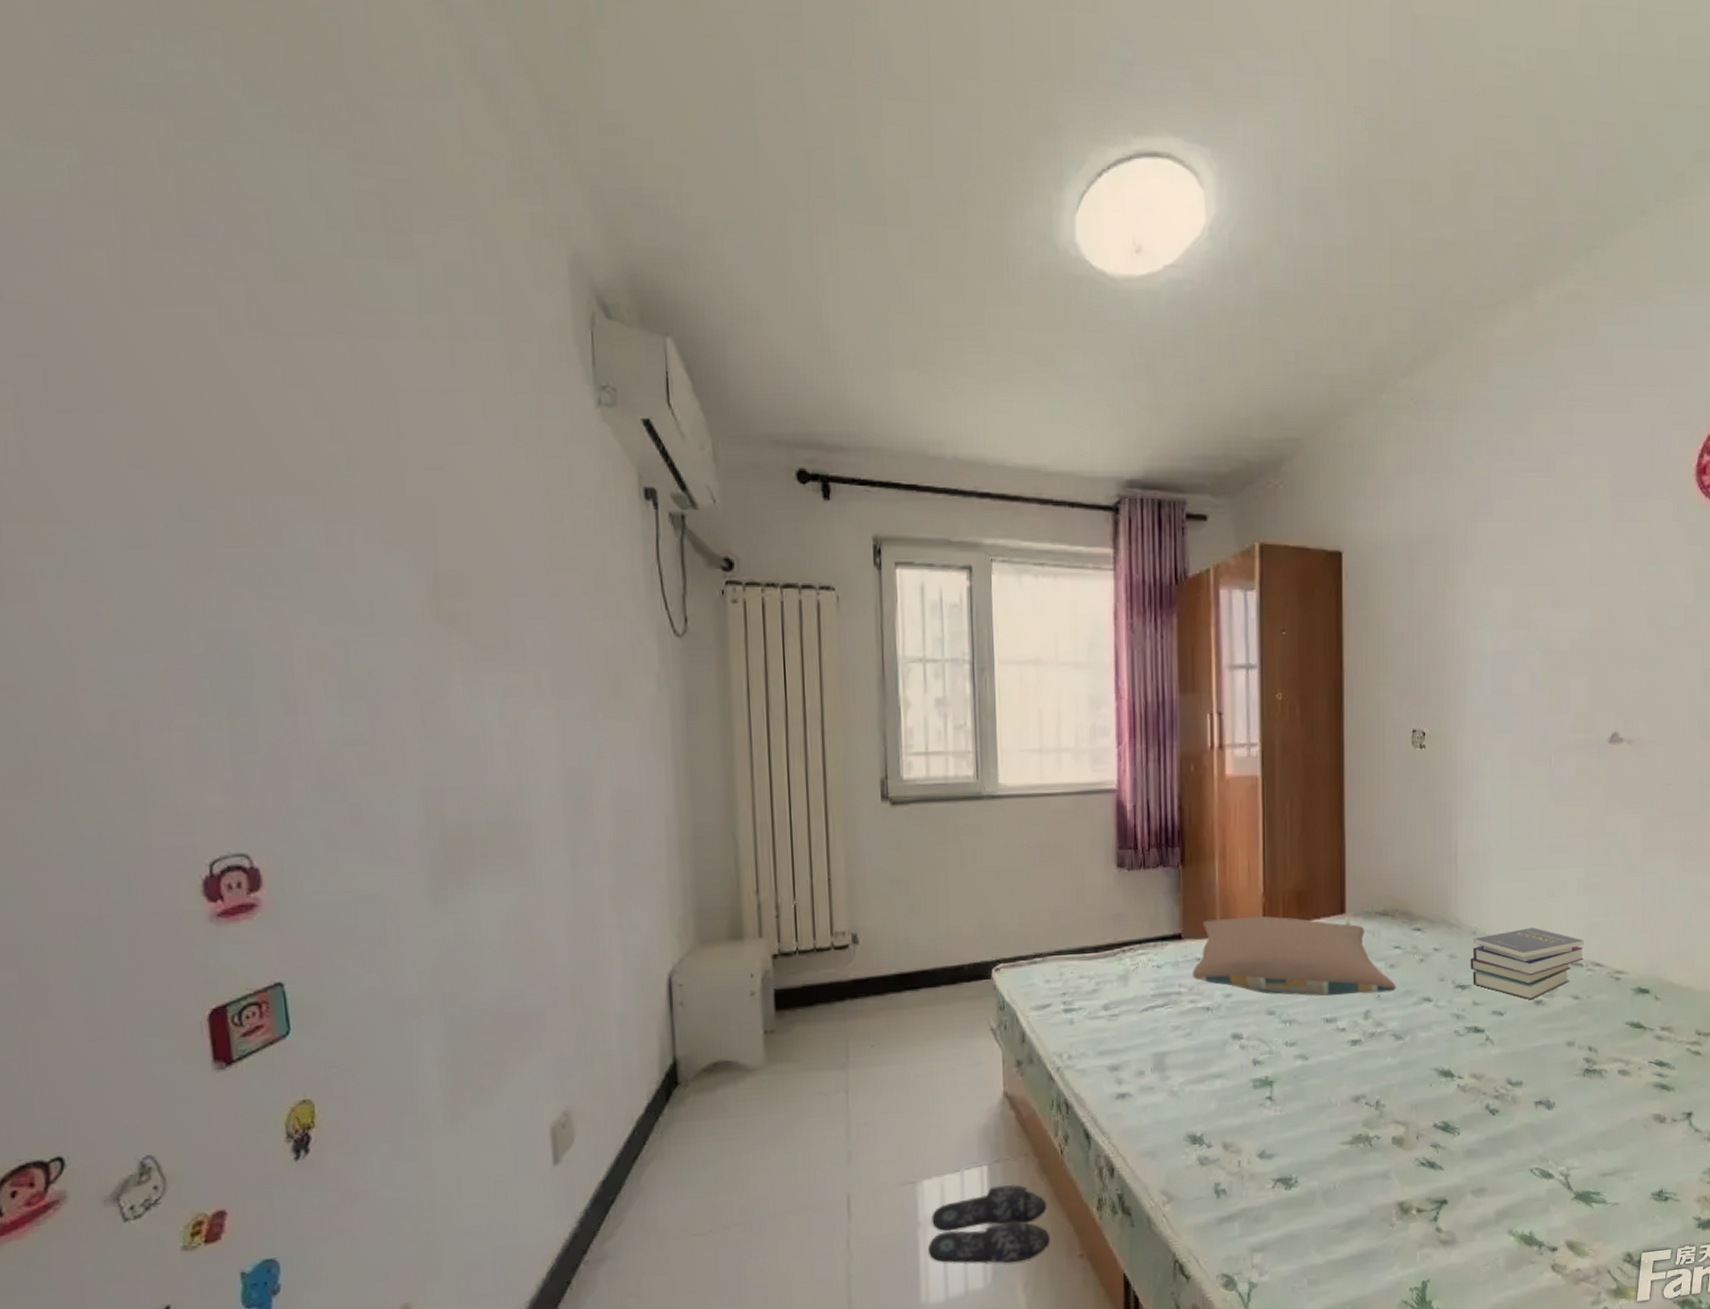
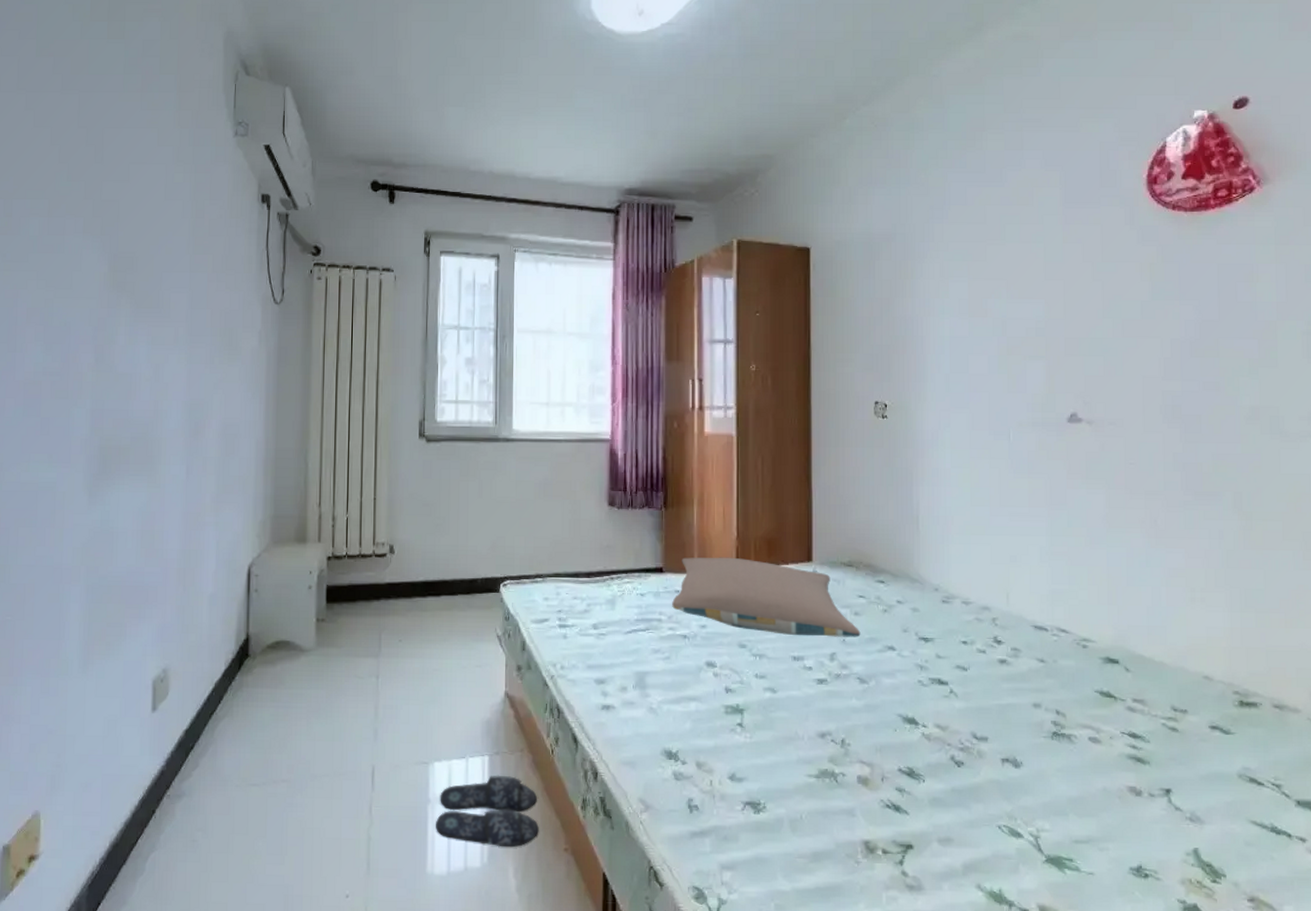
books: present [1470,928,1585,1000] -> none [933,589,1049,659]

